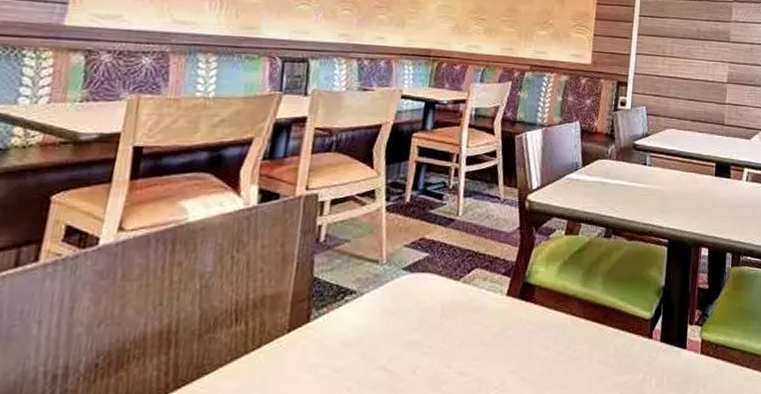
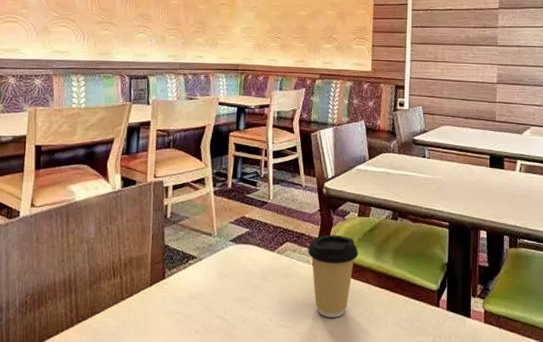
coffee cup: none [501,257,563,360] -> present [307,234,359,318]

